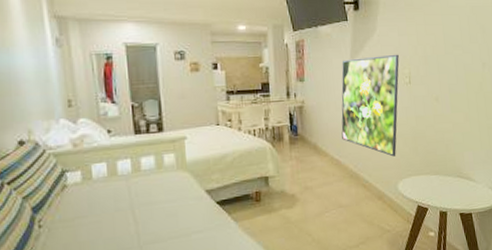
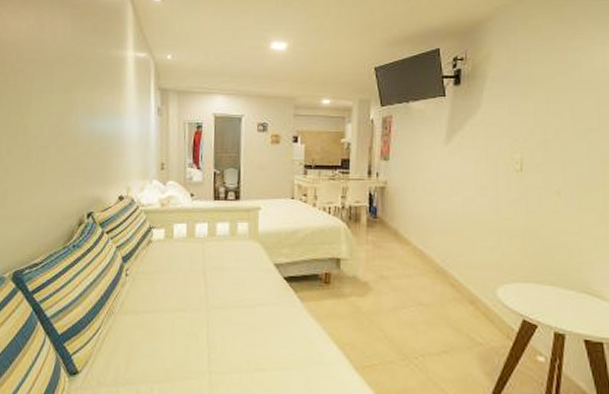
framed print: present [341,54,400,157] -> none [428,135,509,256]

